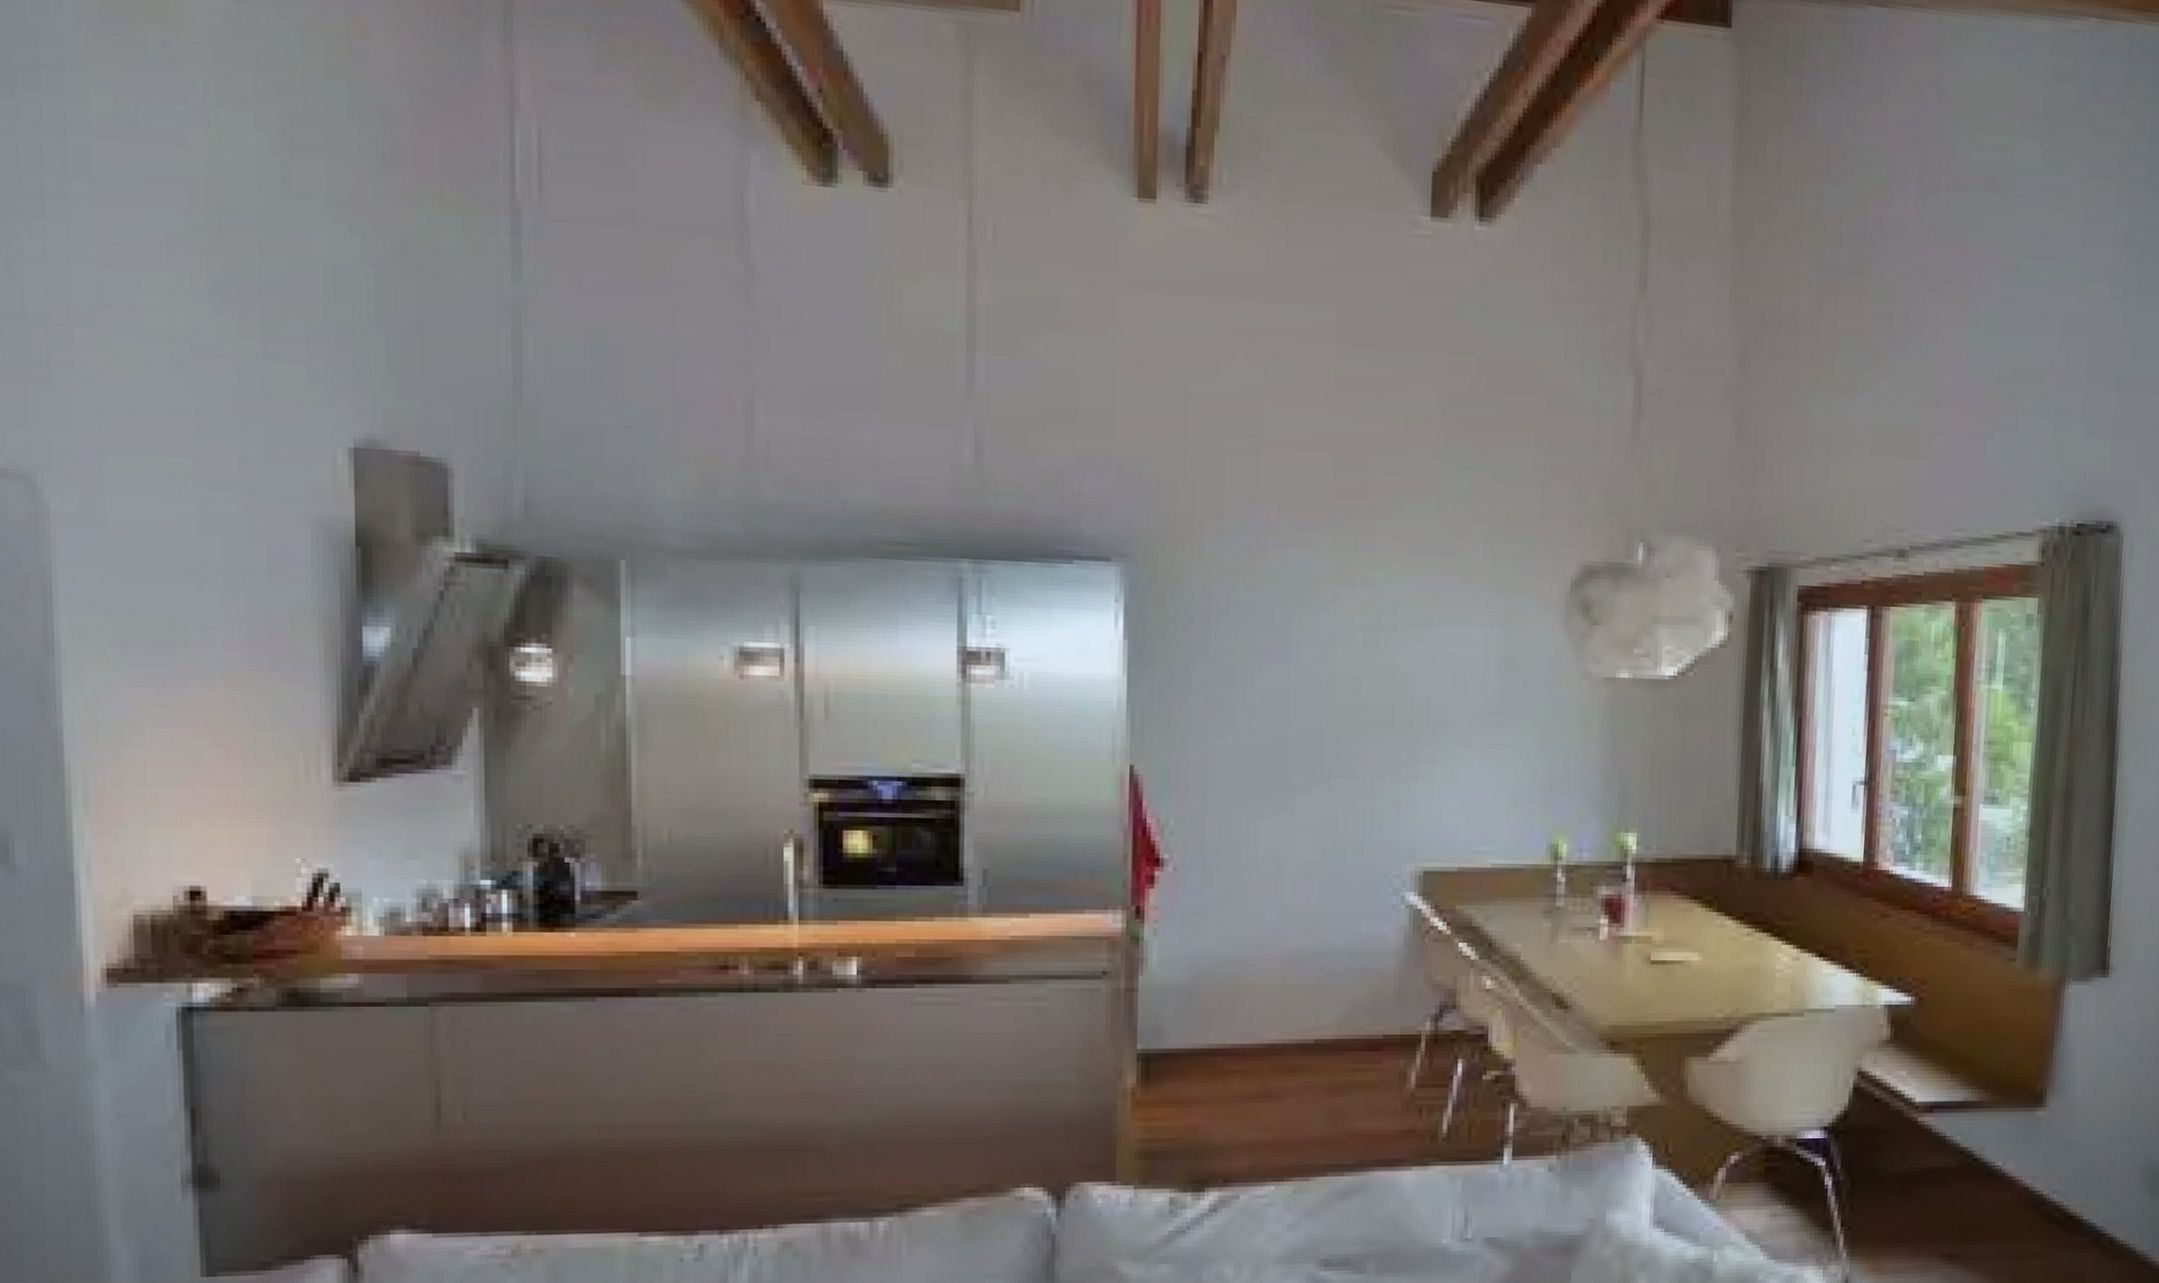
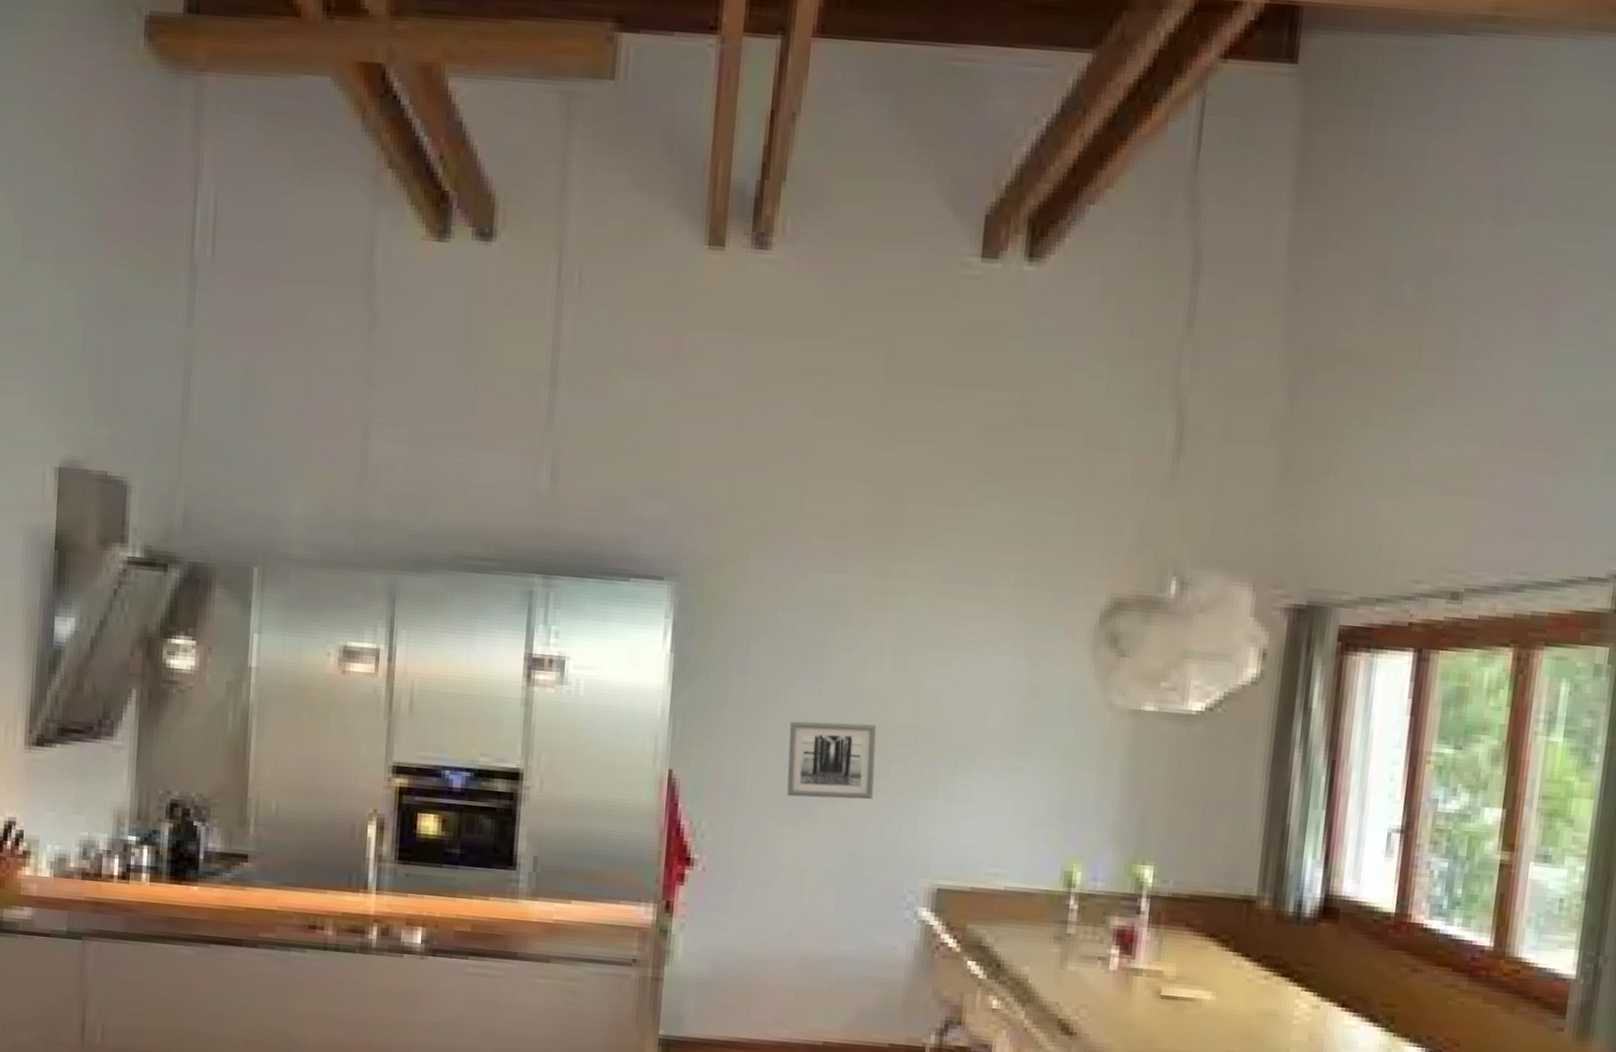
wall art: none [1259,705,1352,786] -> present [786,721,877,800]

